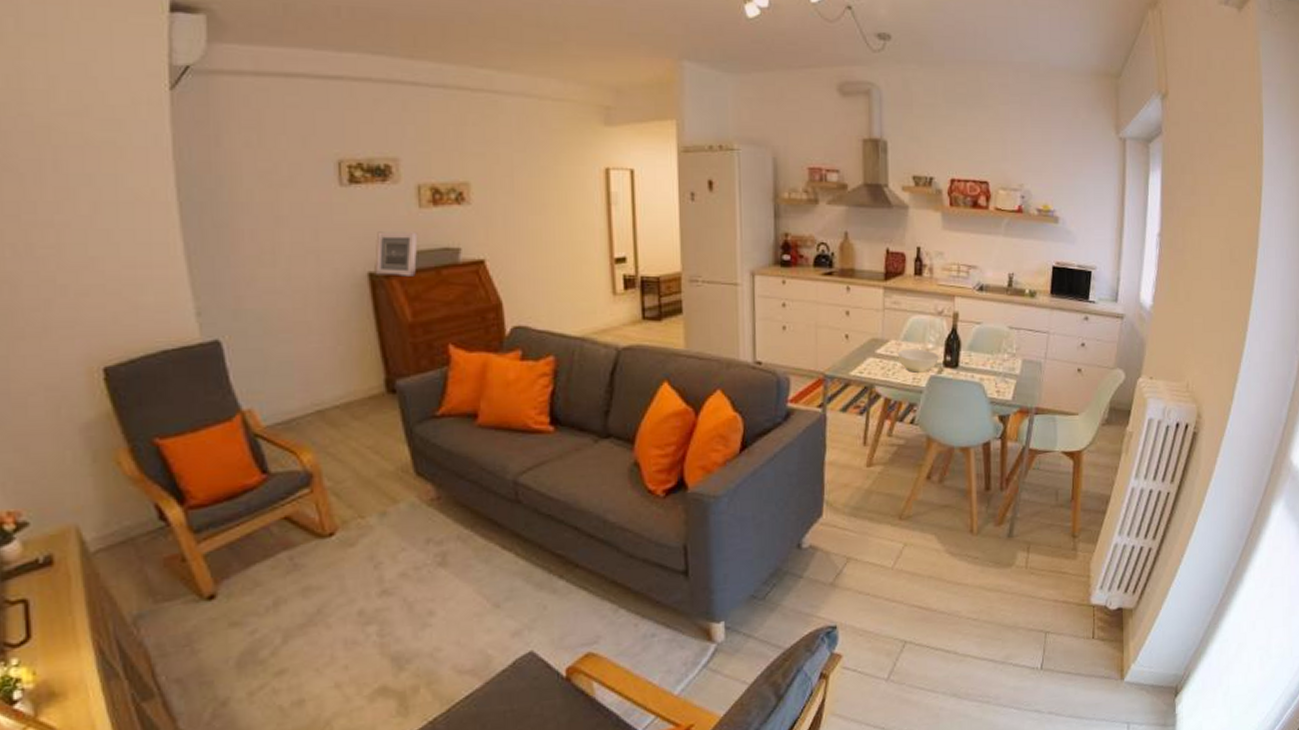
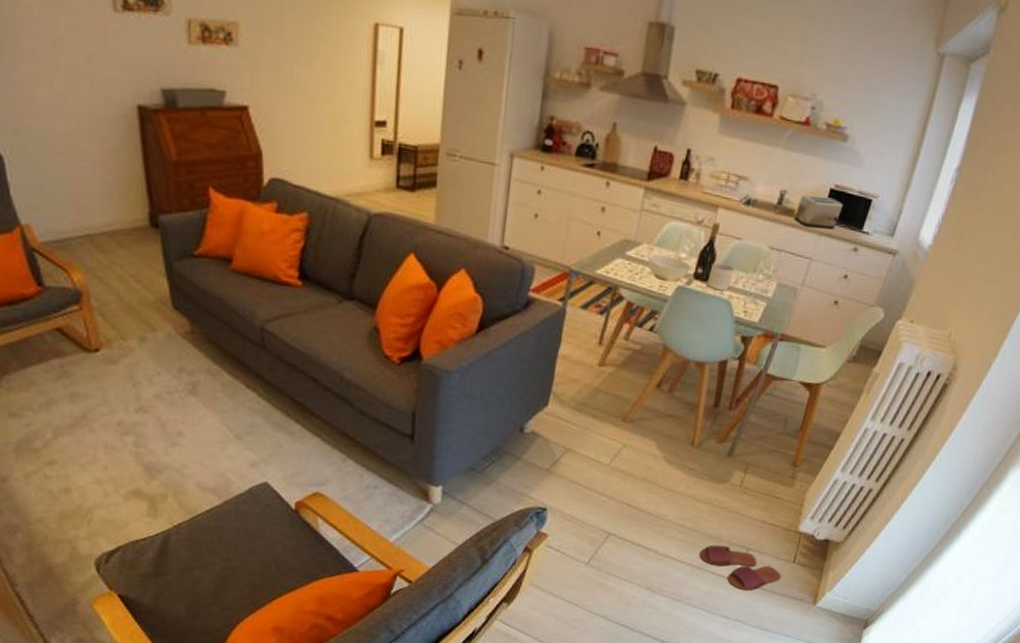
picture frame: present [375,231,418,277] -> none [144,64,186,115]
mug: none [957,348,987,375] -> present [707,262,740,291]
slippers: none [999,633,1084,678] -> present [699,545,782,590]
toaster: none [1026,274,1068,303] -> present [794,194,844,229]

